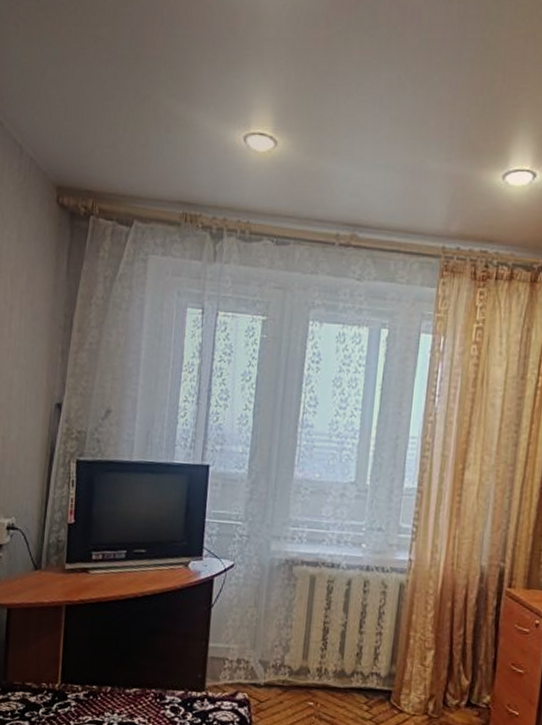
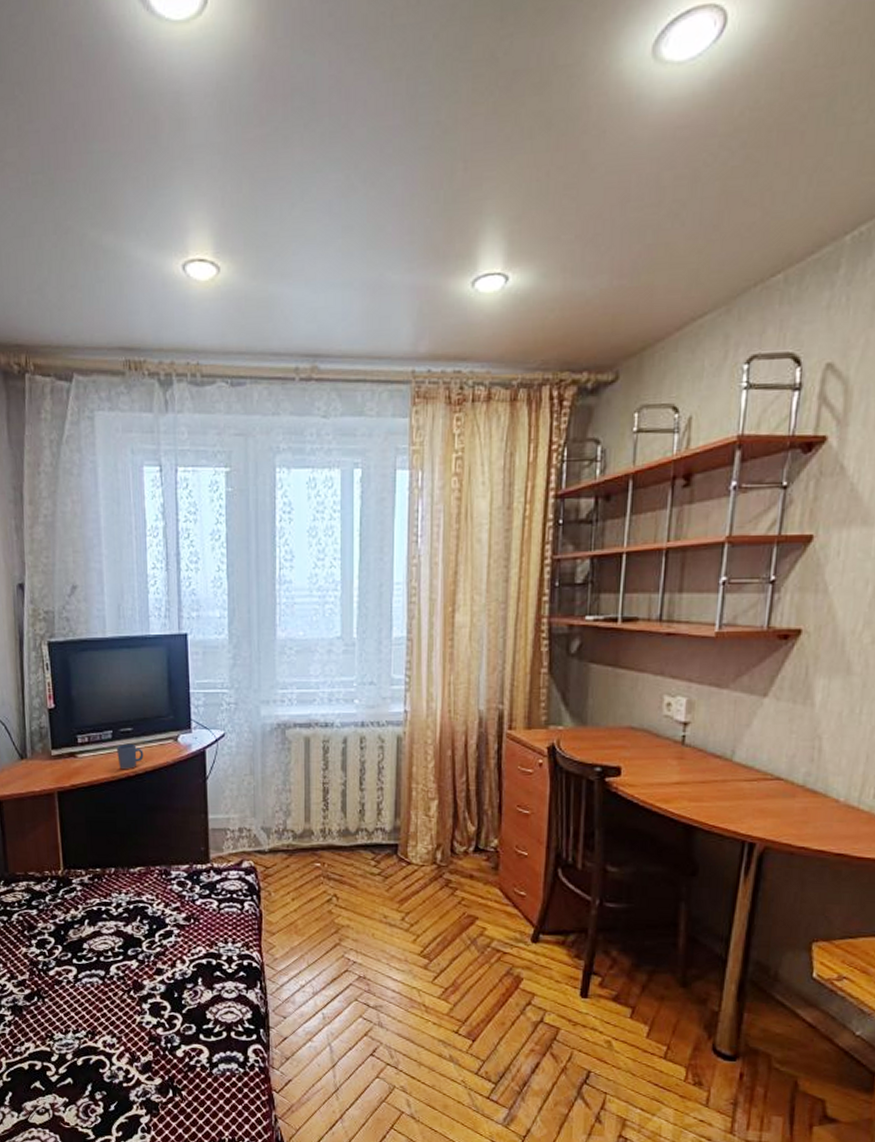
mug: none [127,564,154,591] -> present [116,743,144,770]

